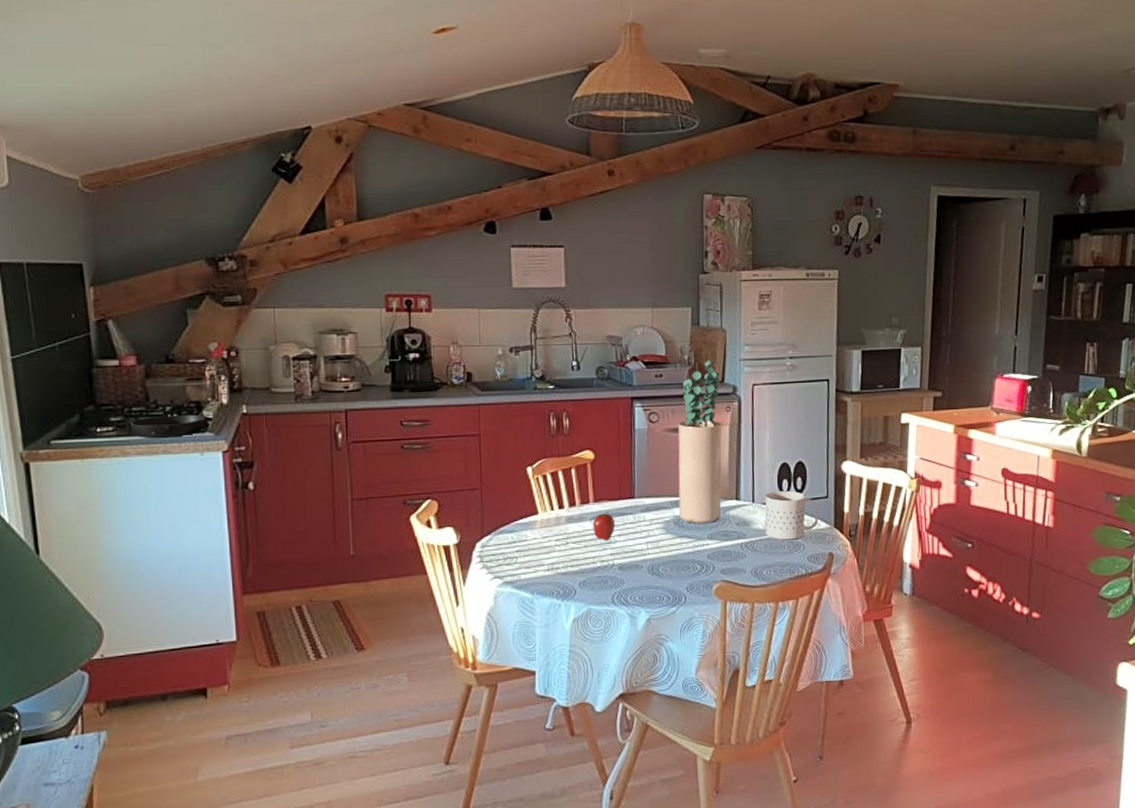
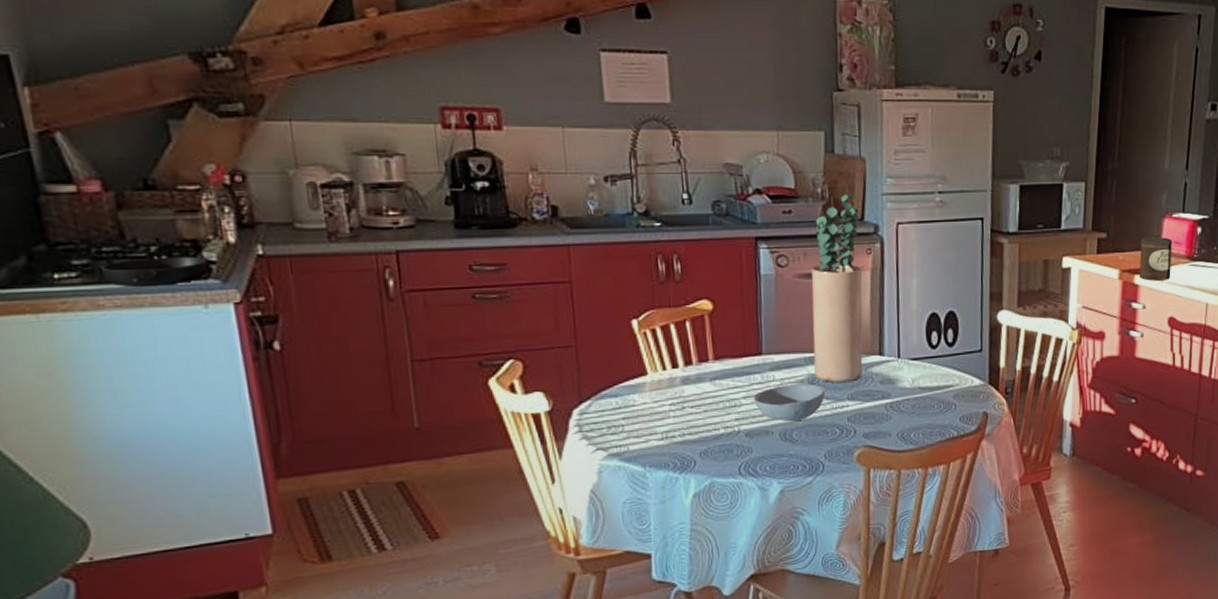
fruit: present [593,511,616,541] -> none [713,370,741,405]
soup bowl: none [626,523,689,558] -> present [753,383,826,422]
mug: present [765,490,819,540] -> none [912,344,972,400]
canister: none [972,391,1005,435] -> present [1139,232,1173,281]

